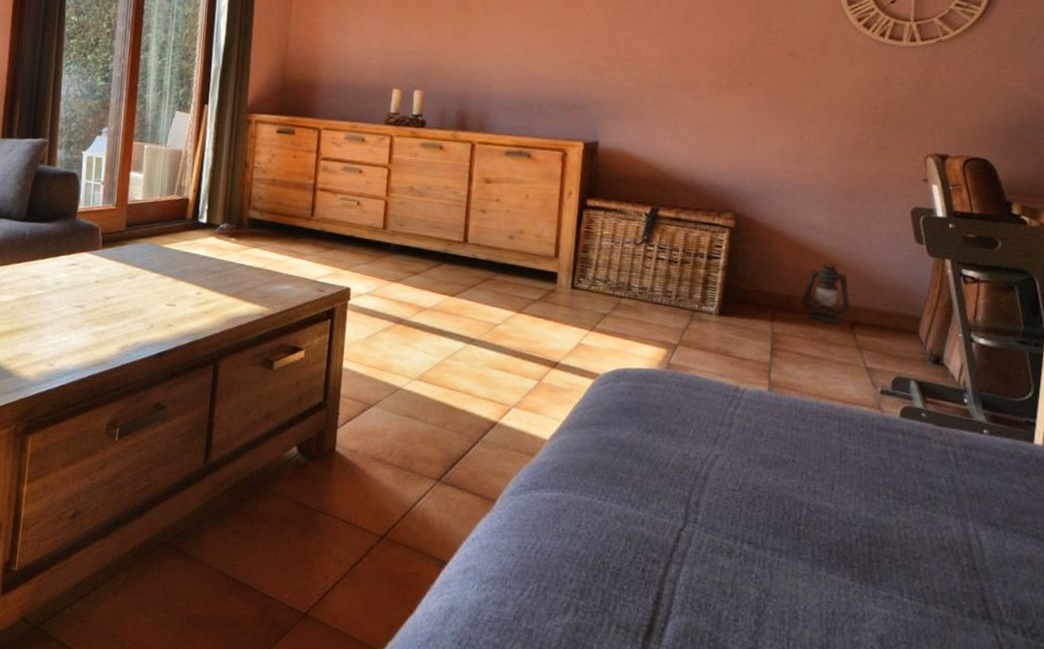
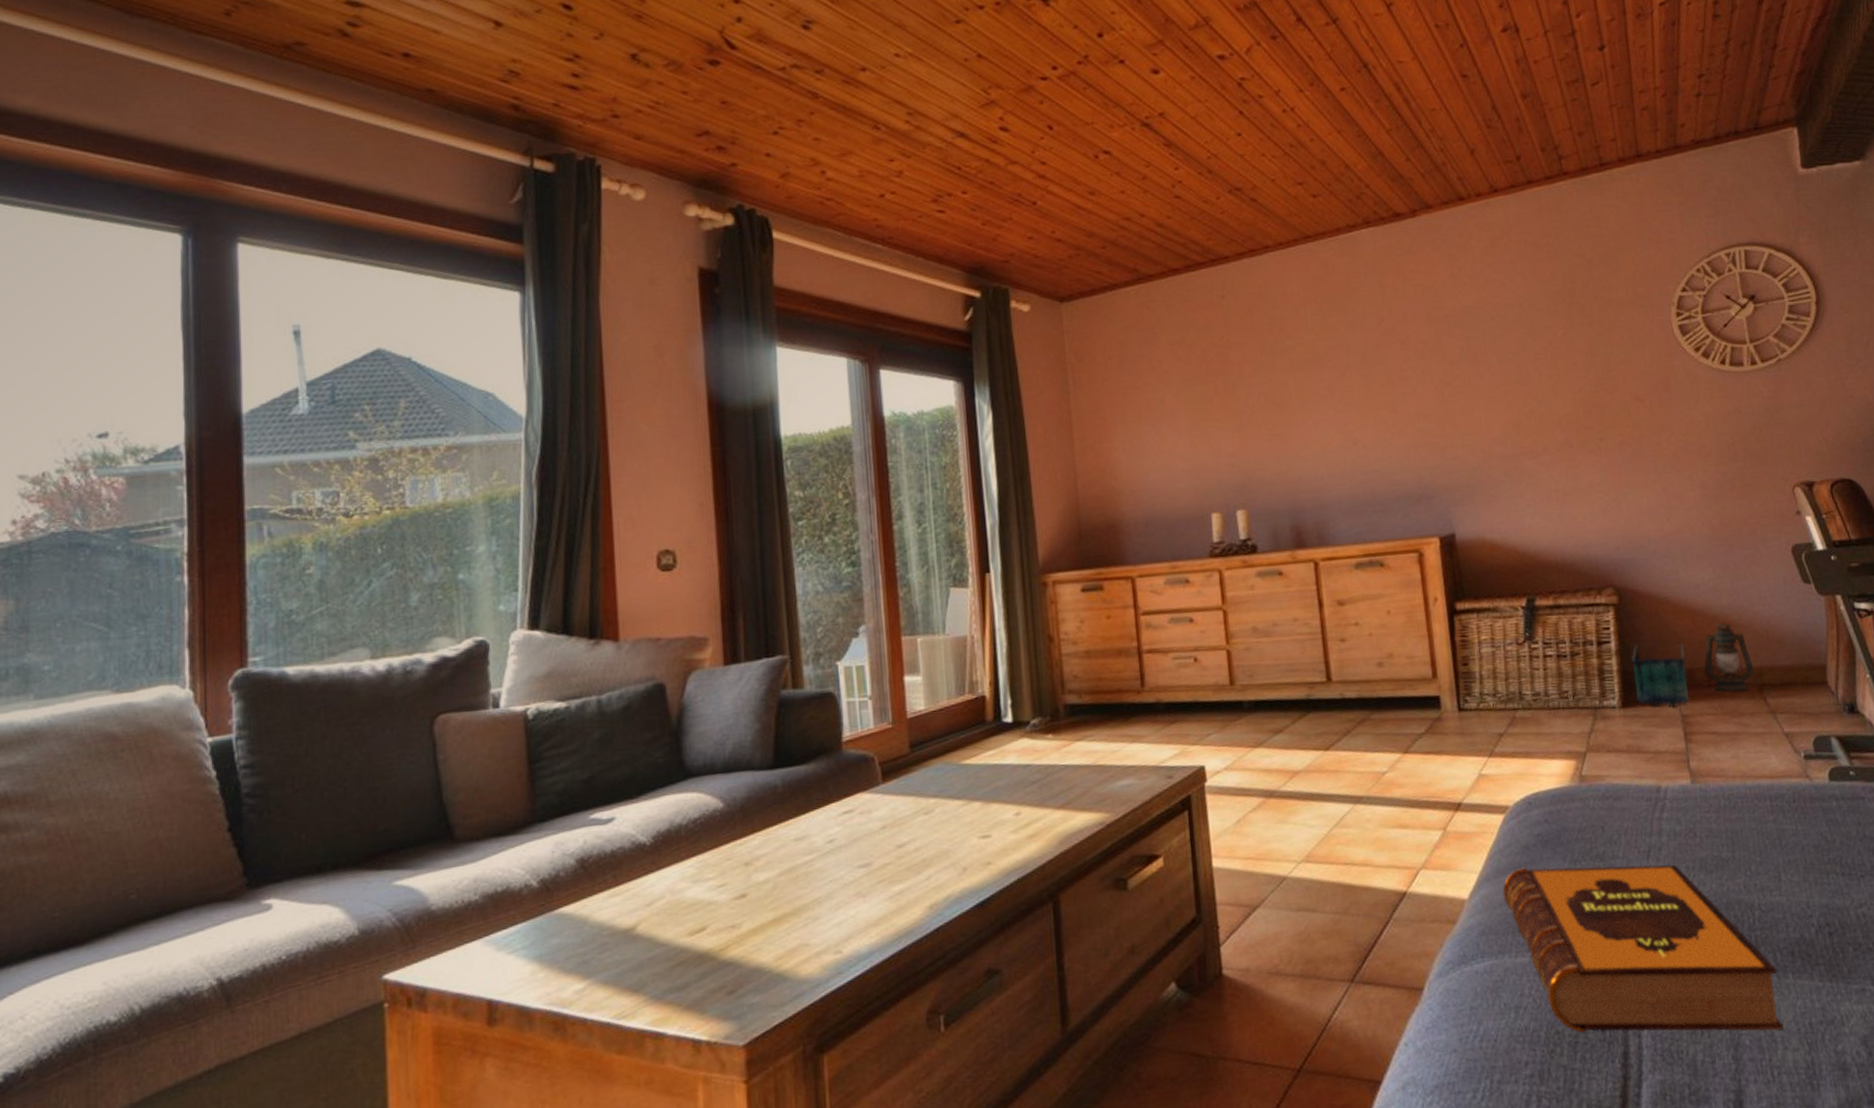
hardback book: none [579,425,813,611] -> present [1502,864,1784,1034]
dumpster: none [733,264,788,324] -> present [1631,642,1690,707]

